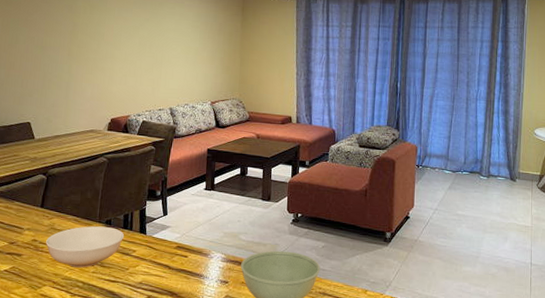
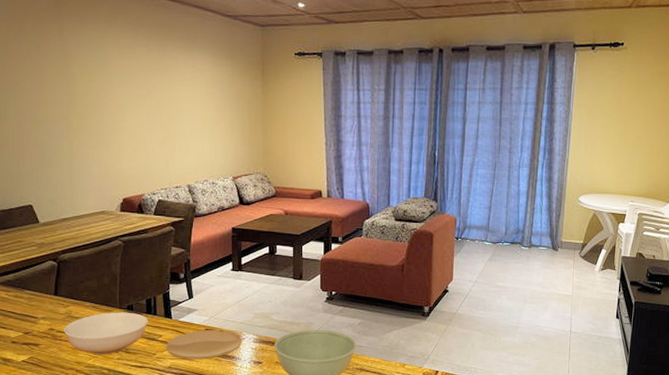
plate: none [138,247,211,277] -> present [165,330,242,360]

